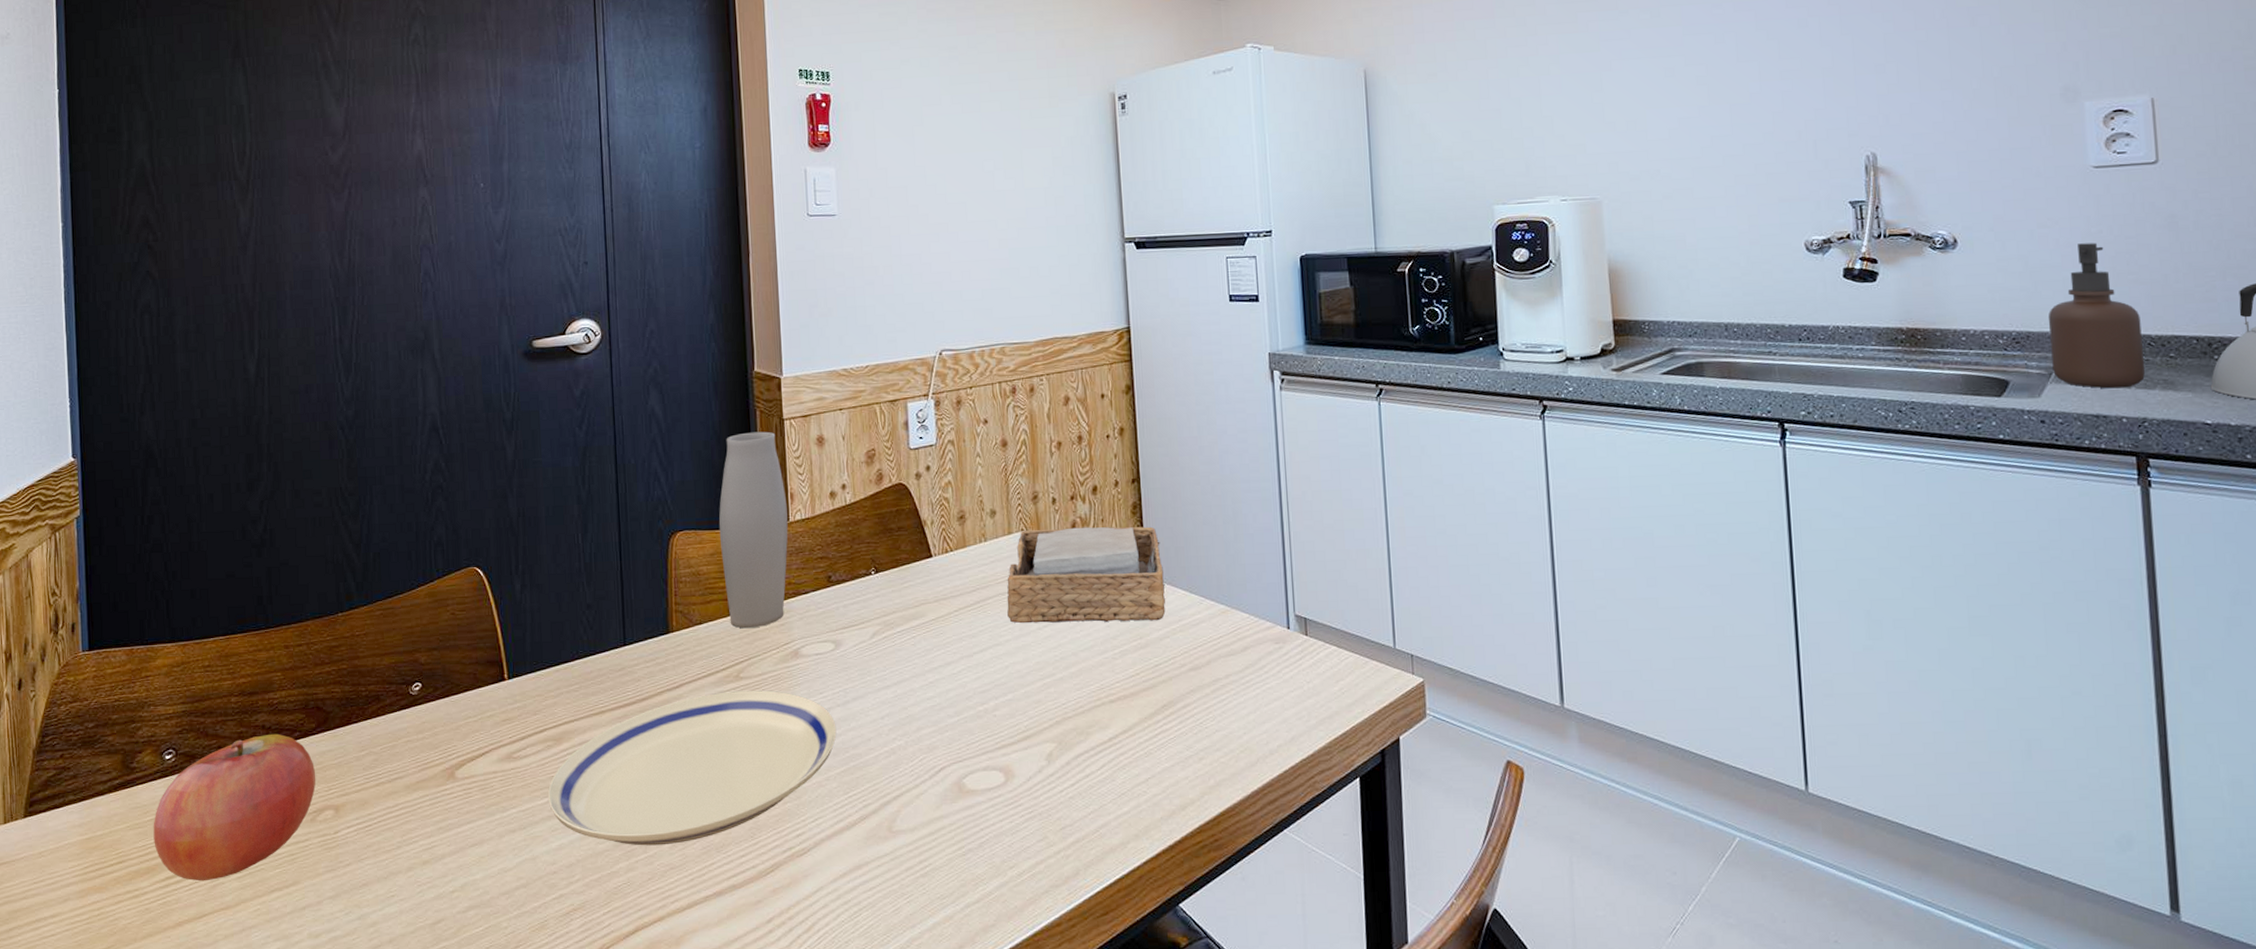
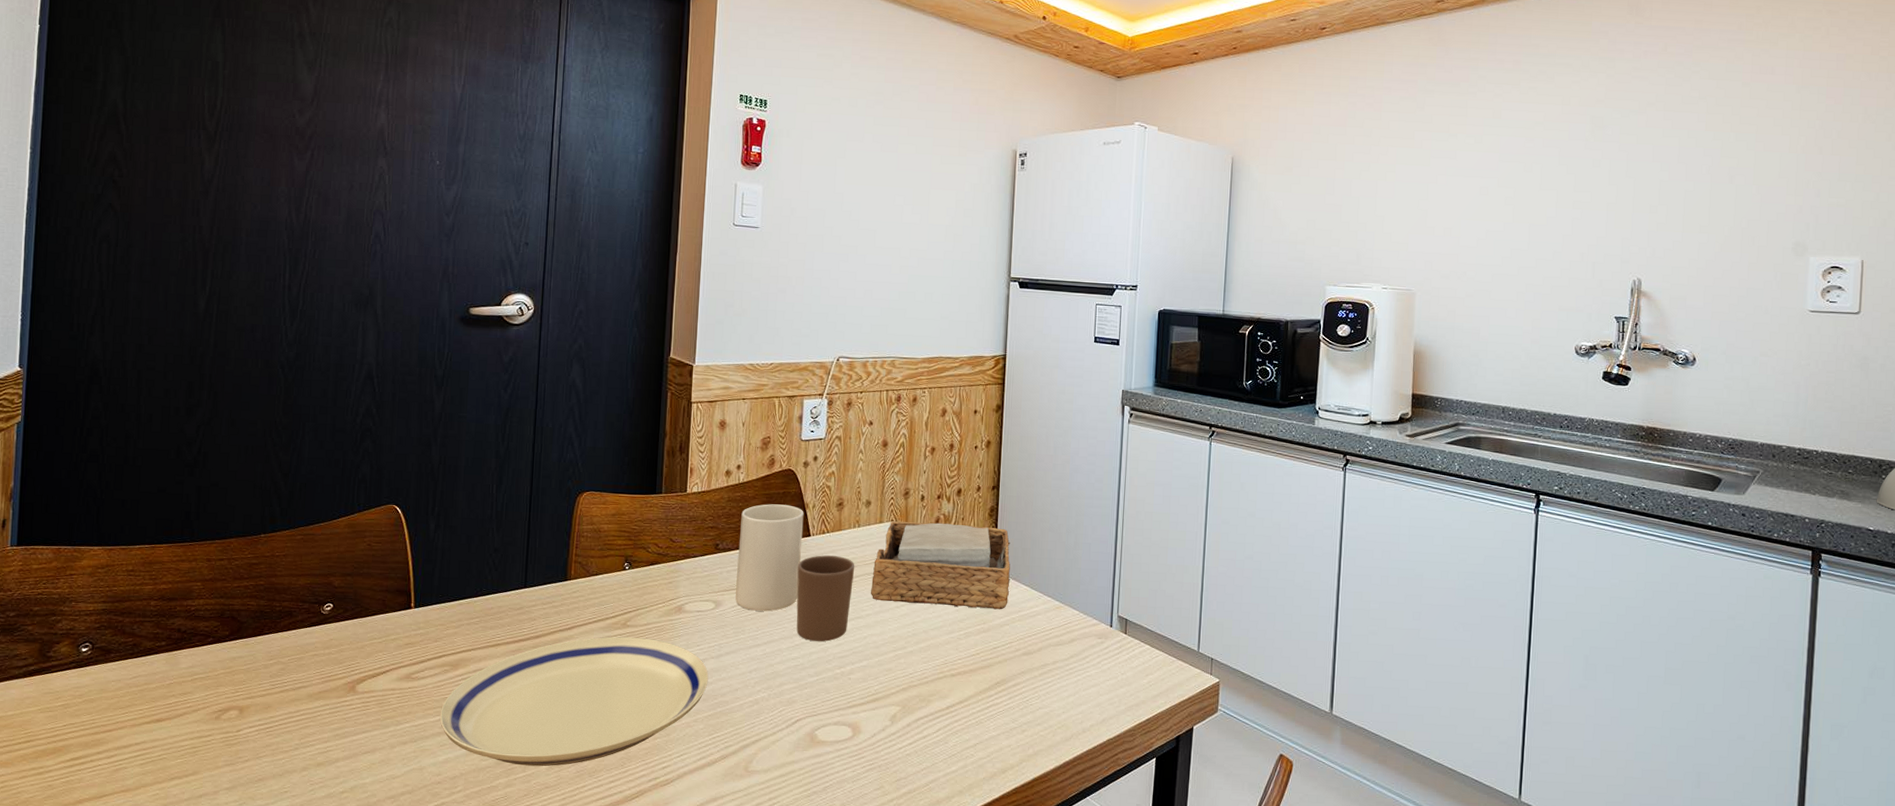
fruit: present [153,733,316,882] -> none [62,637,225,765]
vase: present [719,431,788,629] -> none [622,410,686,583]
cup: none [852,524,926,648] -> present [735,504,804,612]
mug: none [922,576,987,676] -> present [796,555,855,642]
soap dispenser: present [2048,243,2145,389] -> none [1757,372,1830,494]

